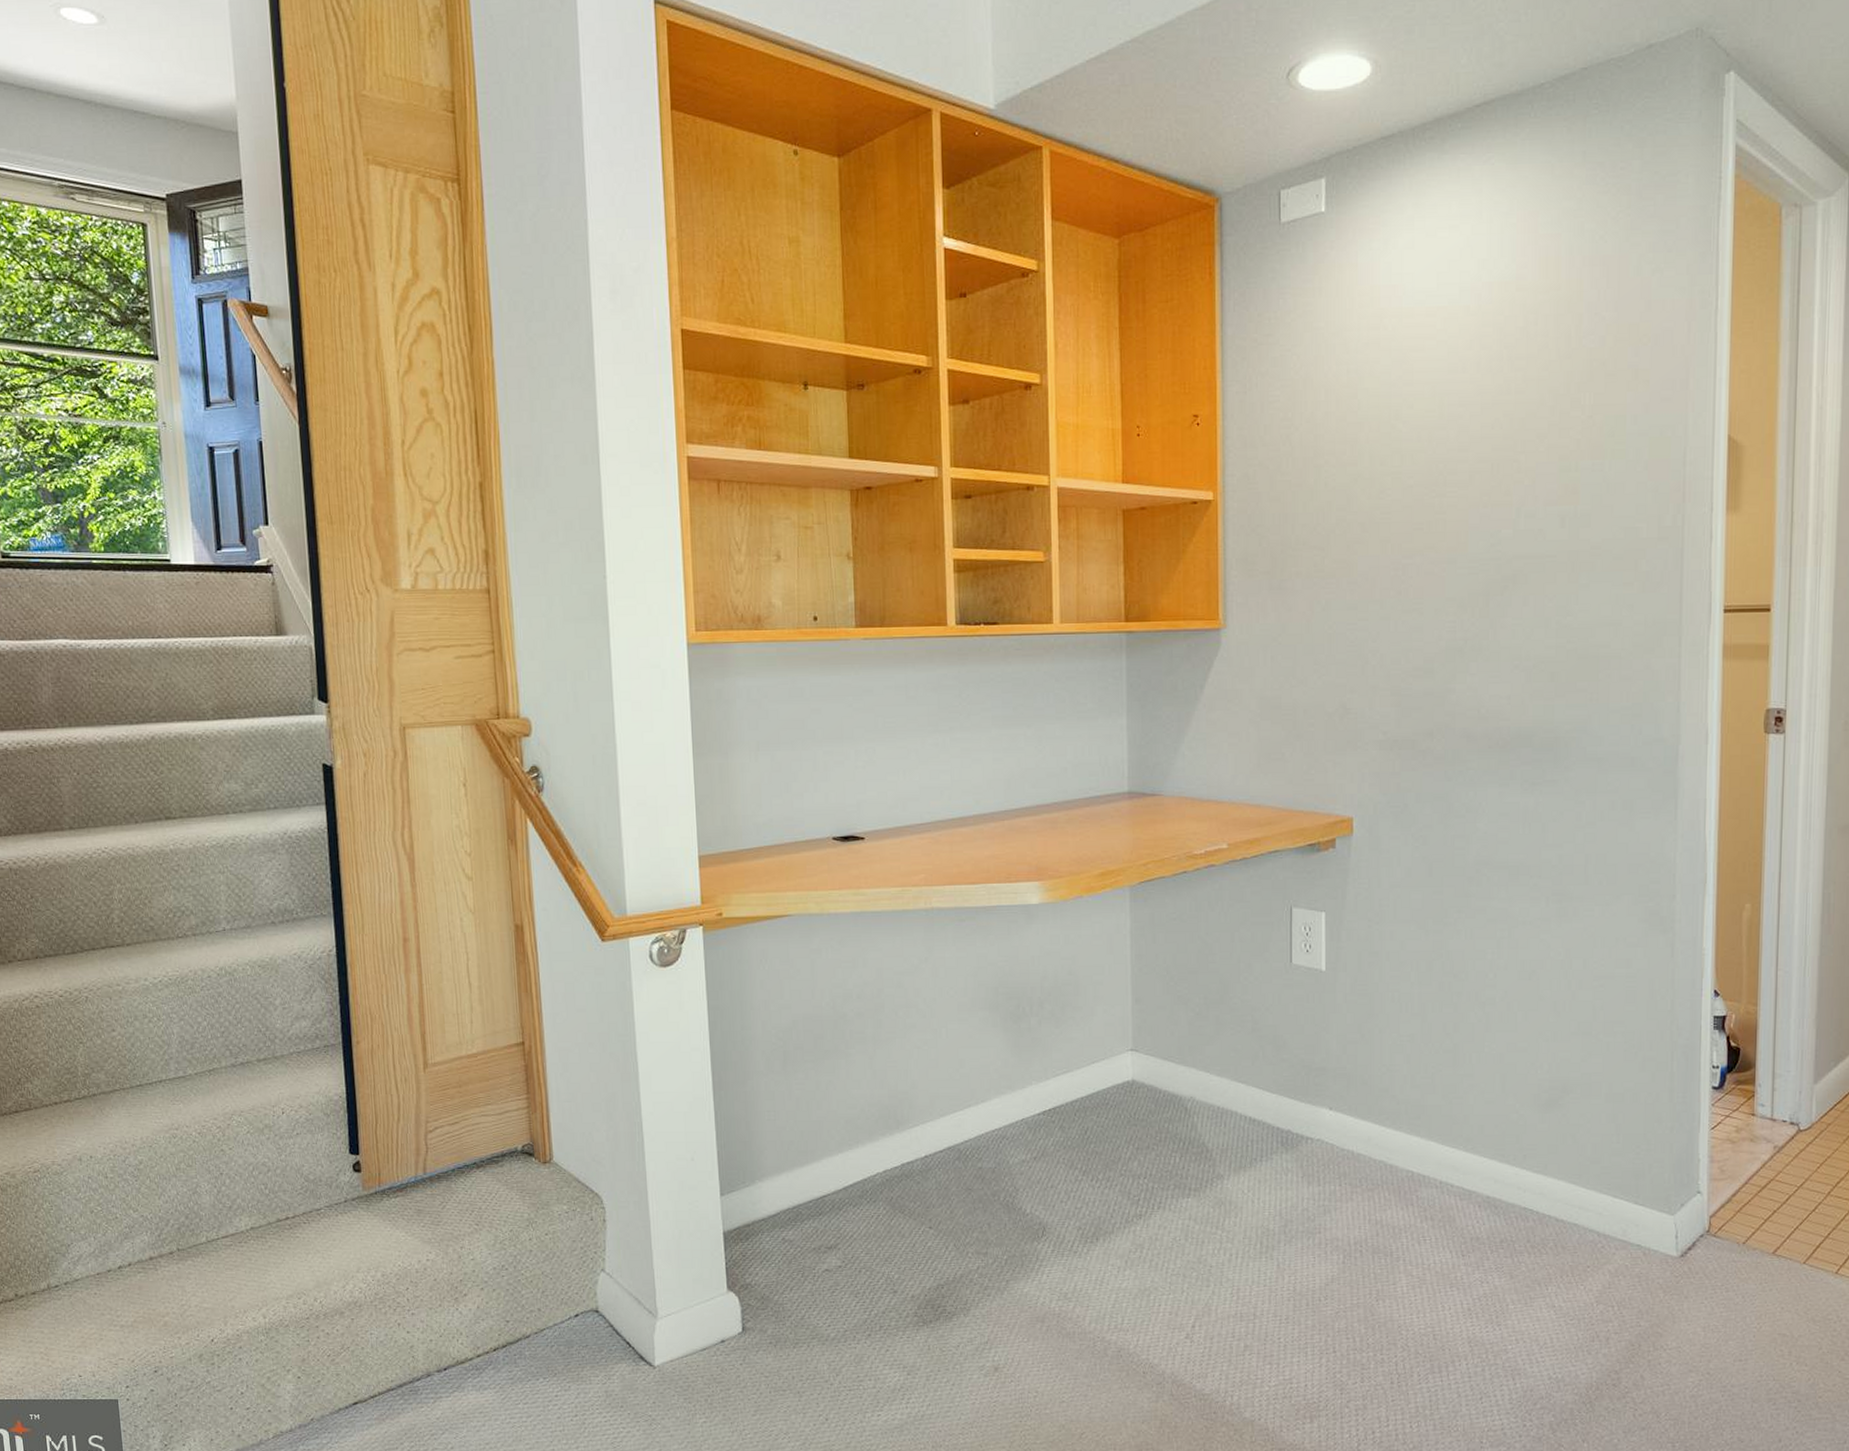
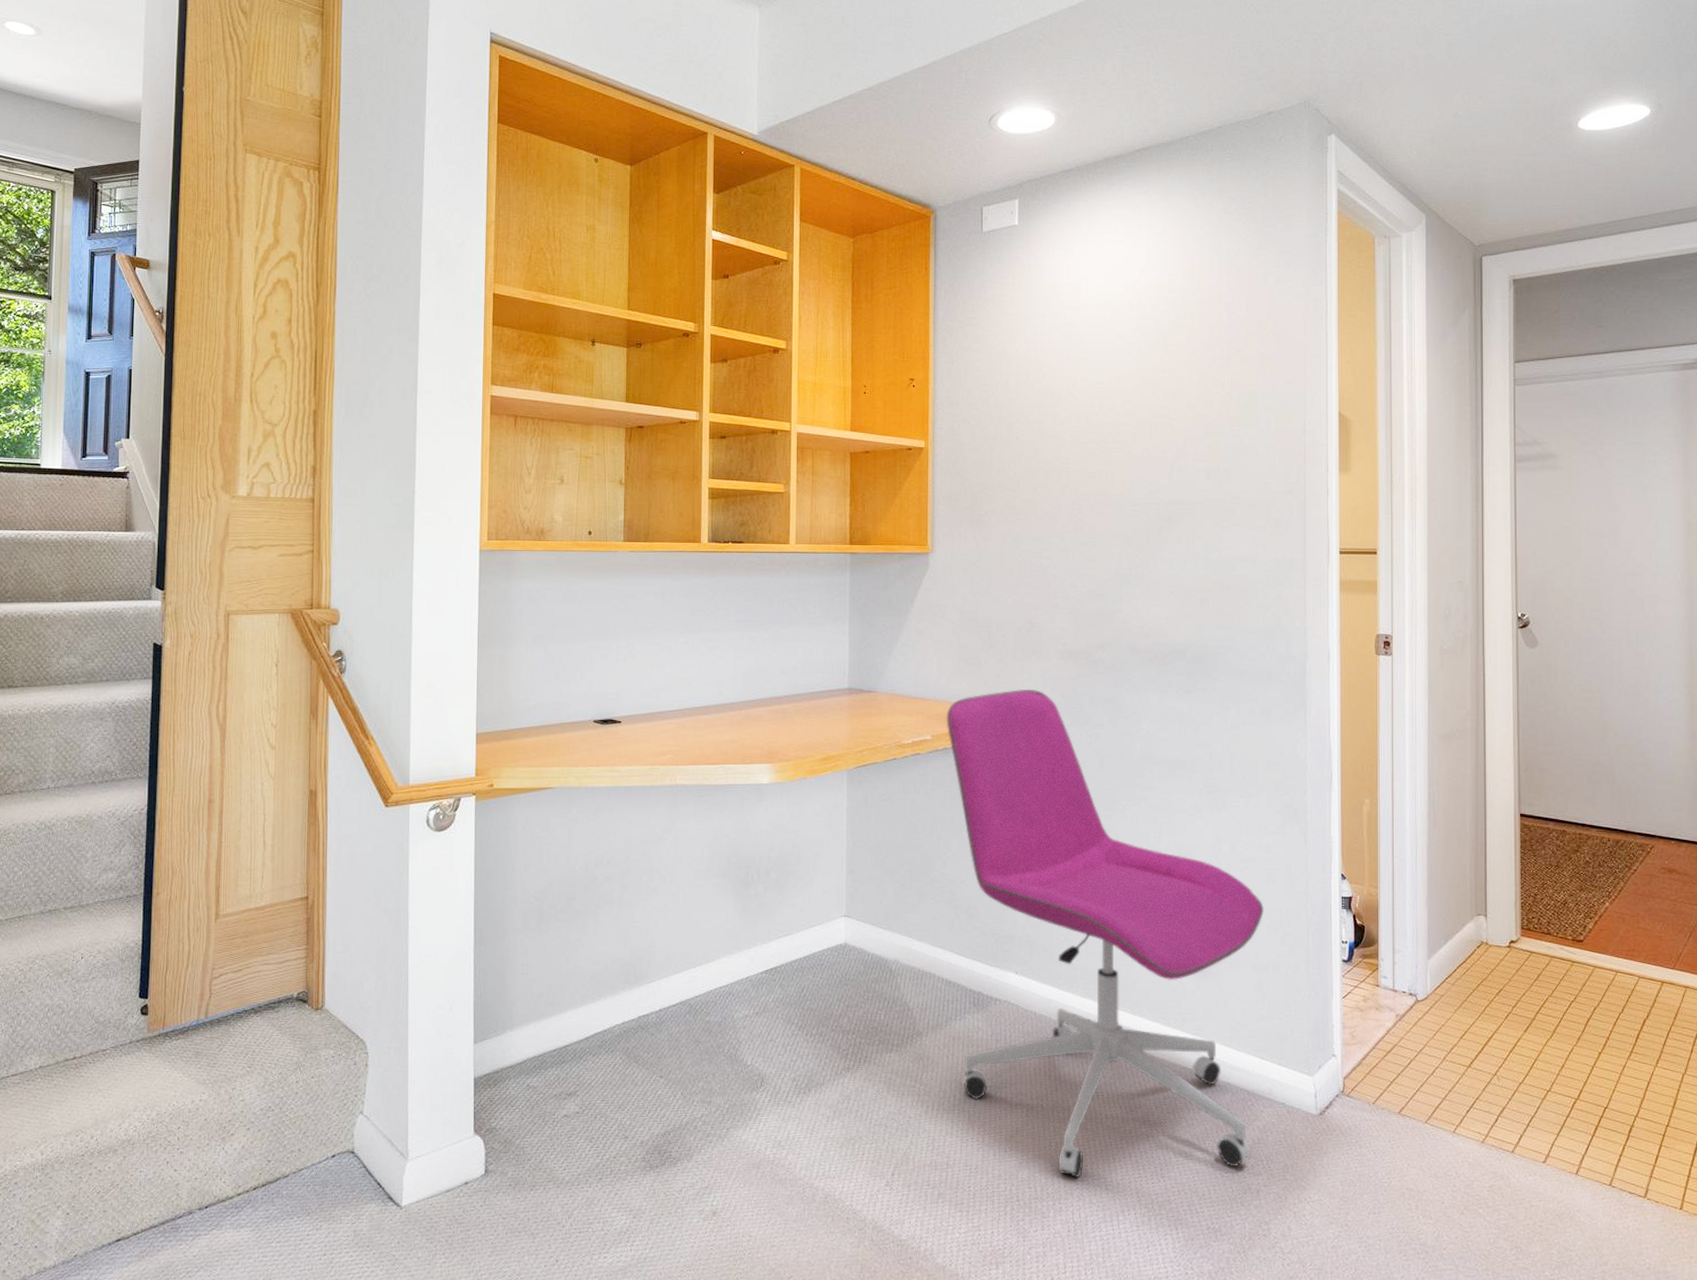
office chair: none [1244,787,1622,1327] -> present [946,690,1265,1178]

